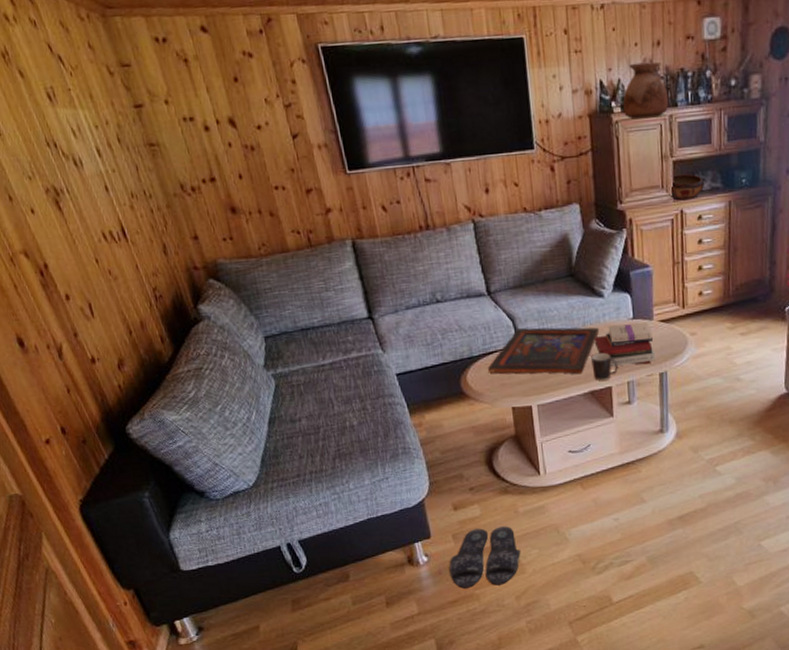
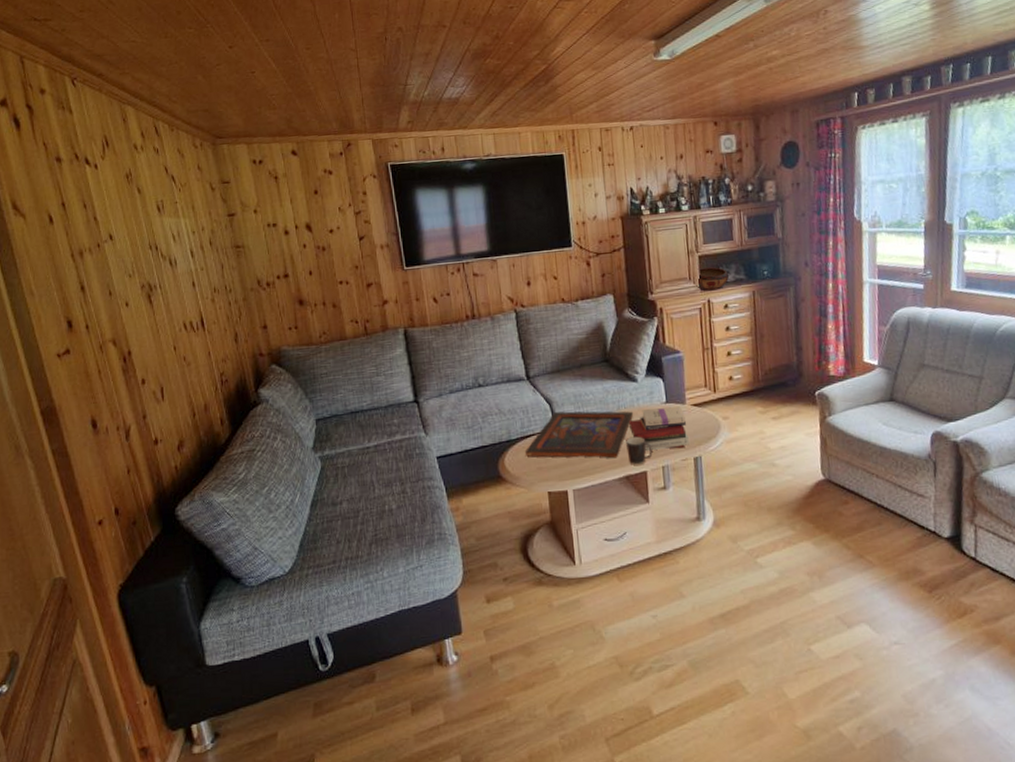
slippers: present [449,526,521,589] -> none [479,622,555,694]
vase: present [623,61,669,119] -> none [651,171,693,220]

